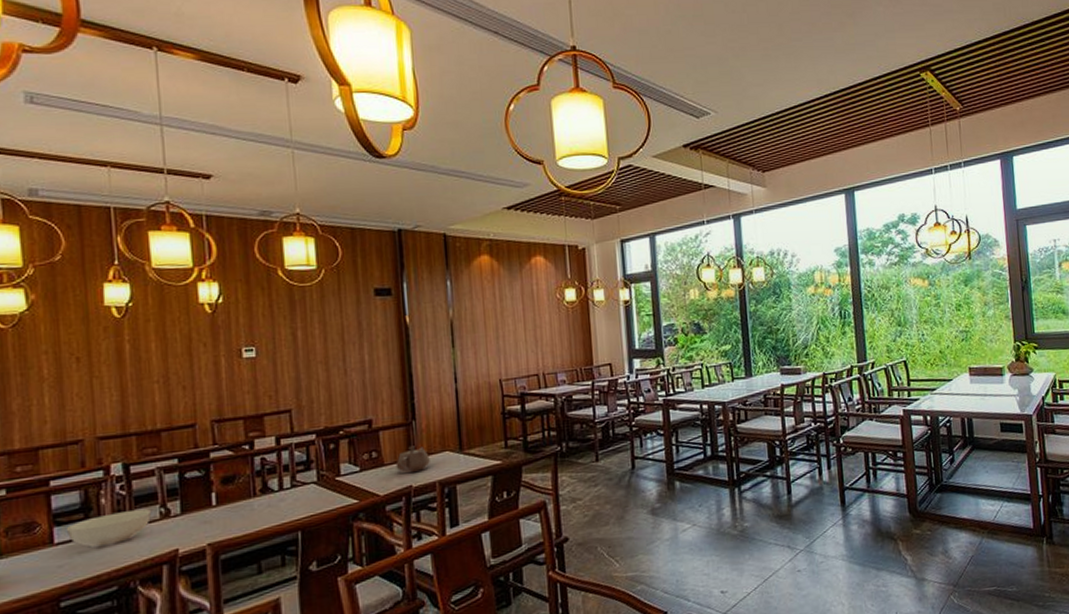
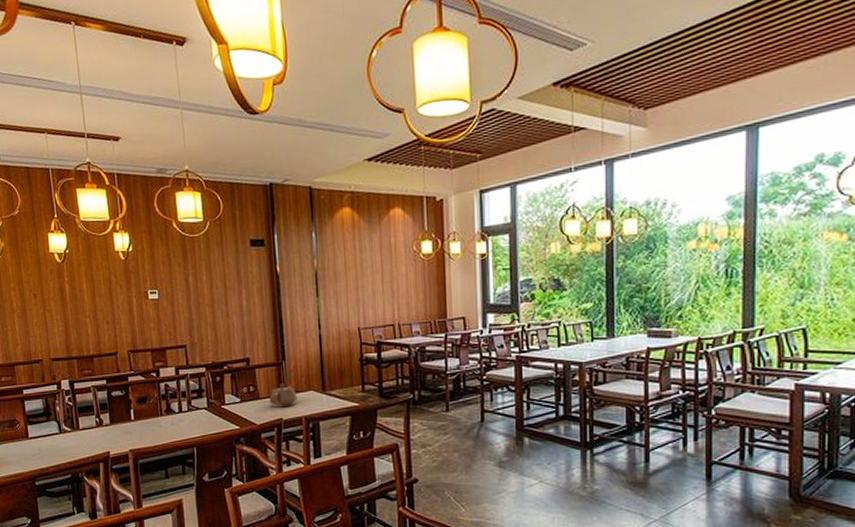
bowl: present [65,509,152,548] -> none [35,418,91,443]

